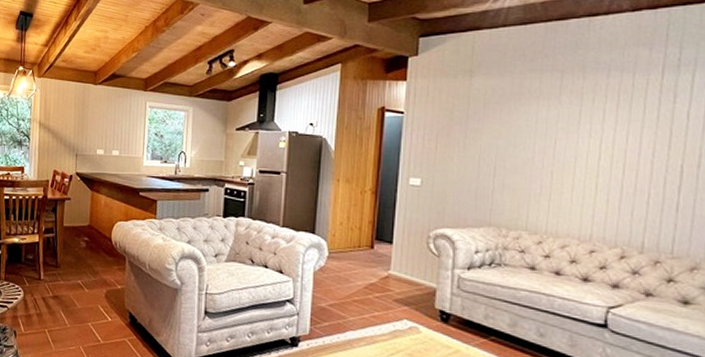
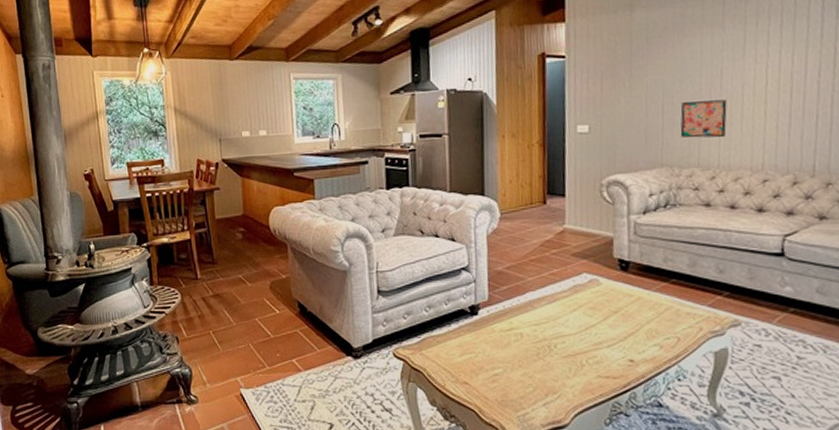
wall art: none [510,167,558,205] -> present [680,99,727,138]

